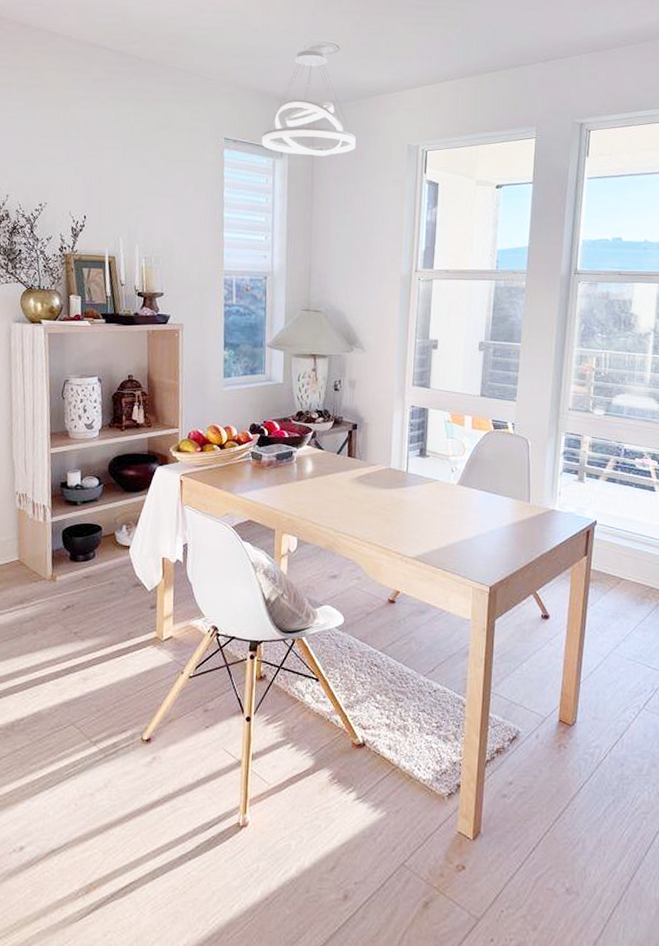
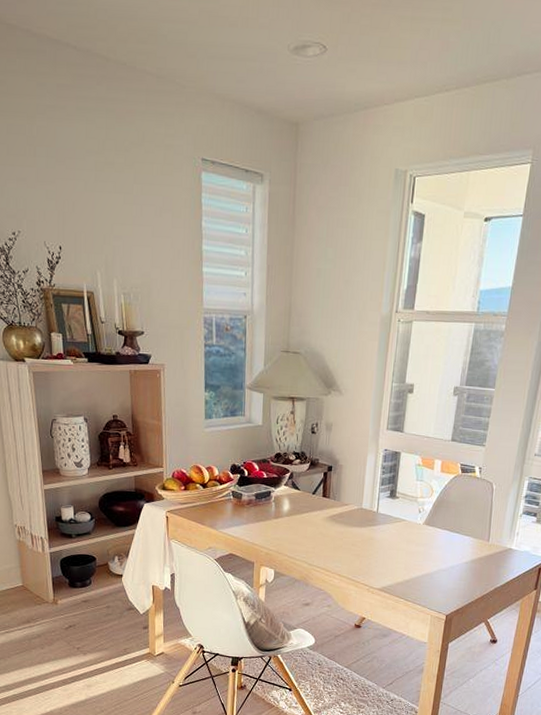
pendant light: present [261,50,356,156] -> none [241,51,341,182]

